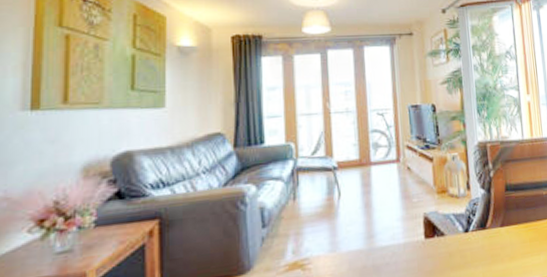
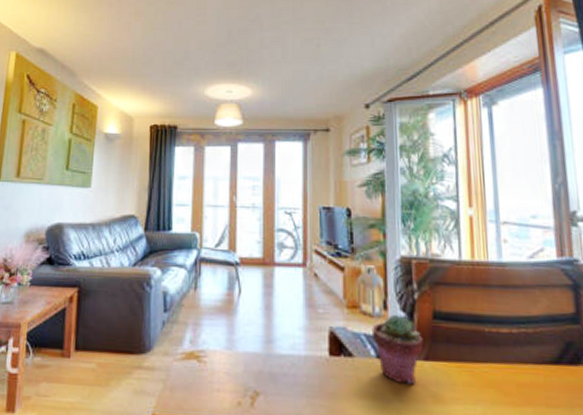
potted succulent: none [458,192,500,250] -> present [371,314,423,384]

